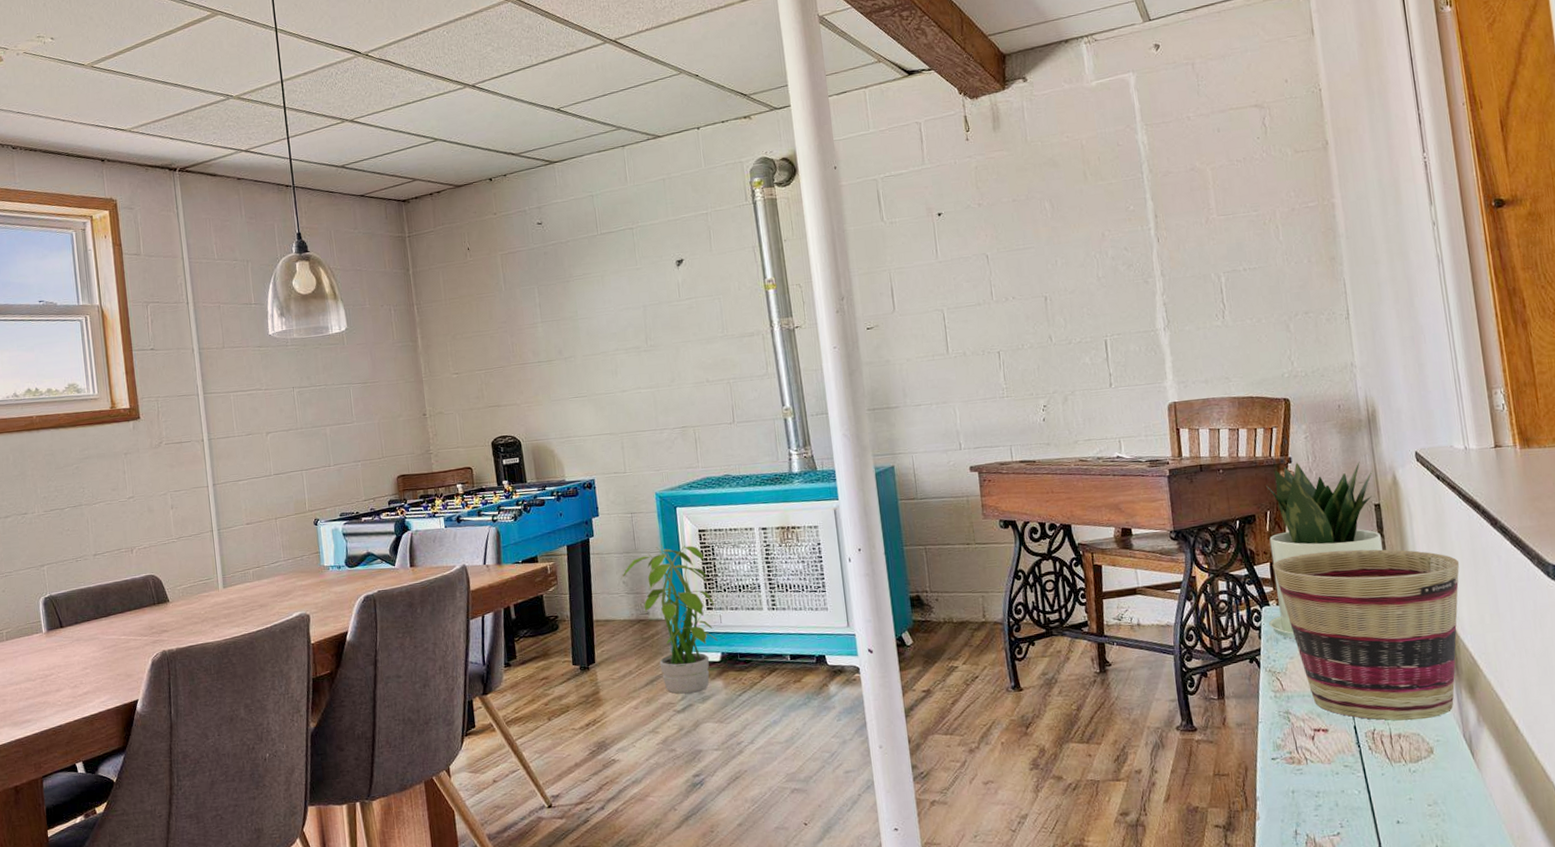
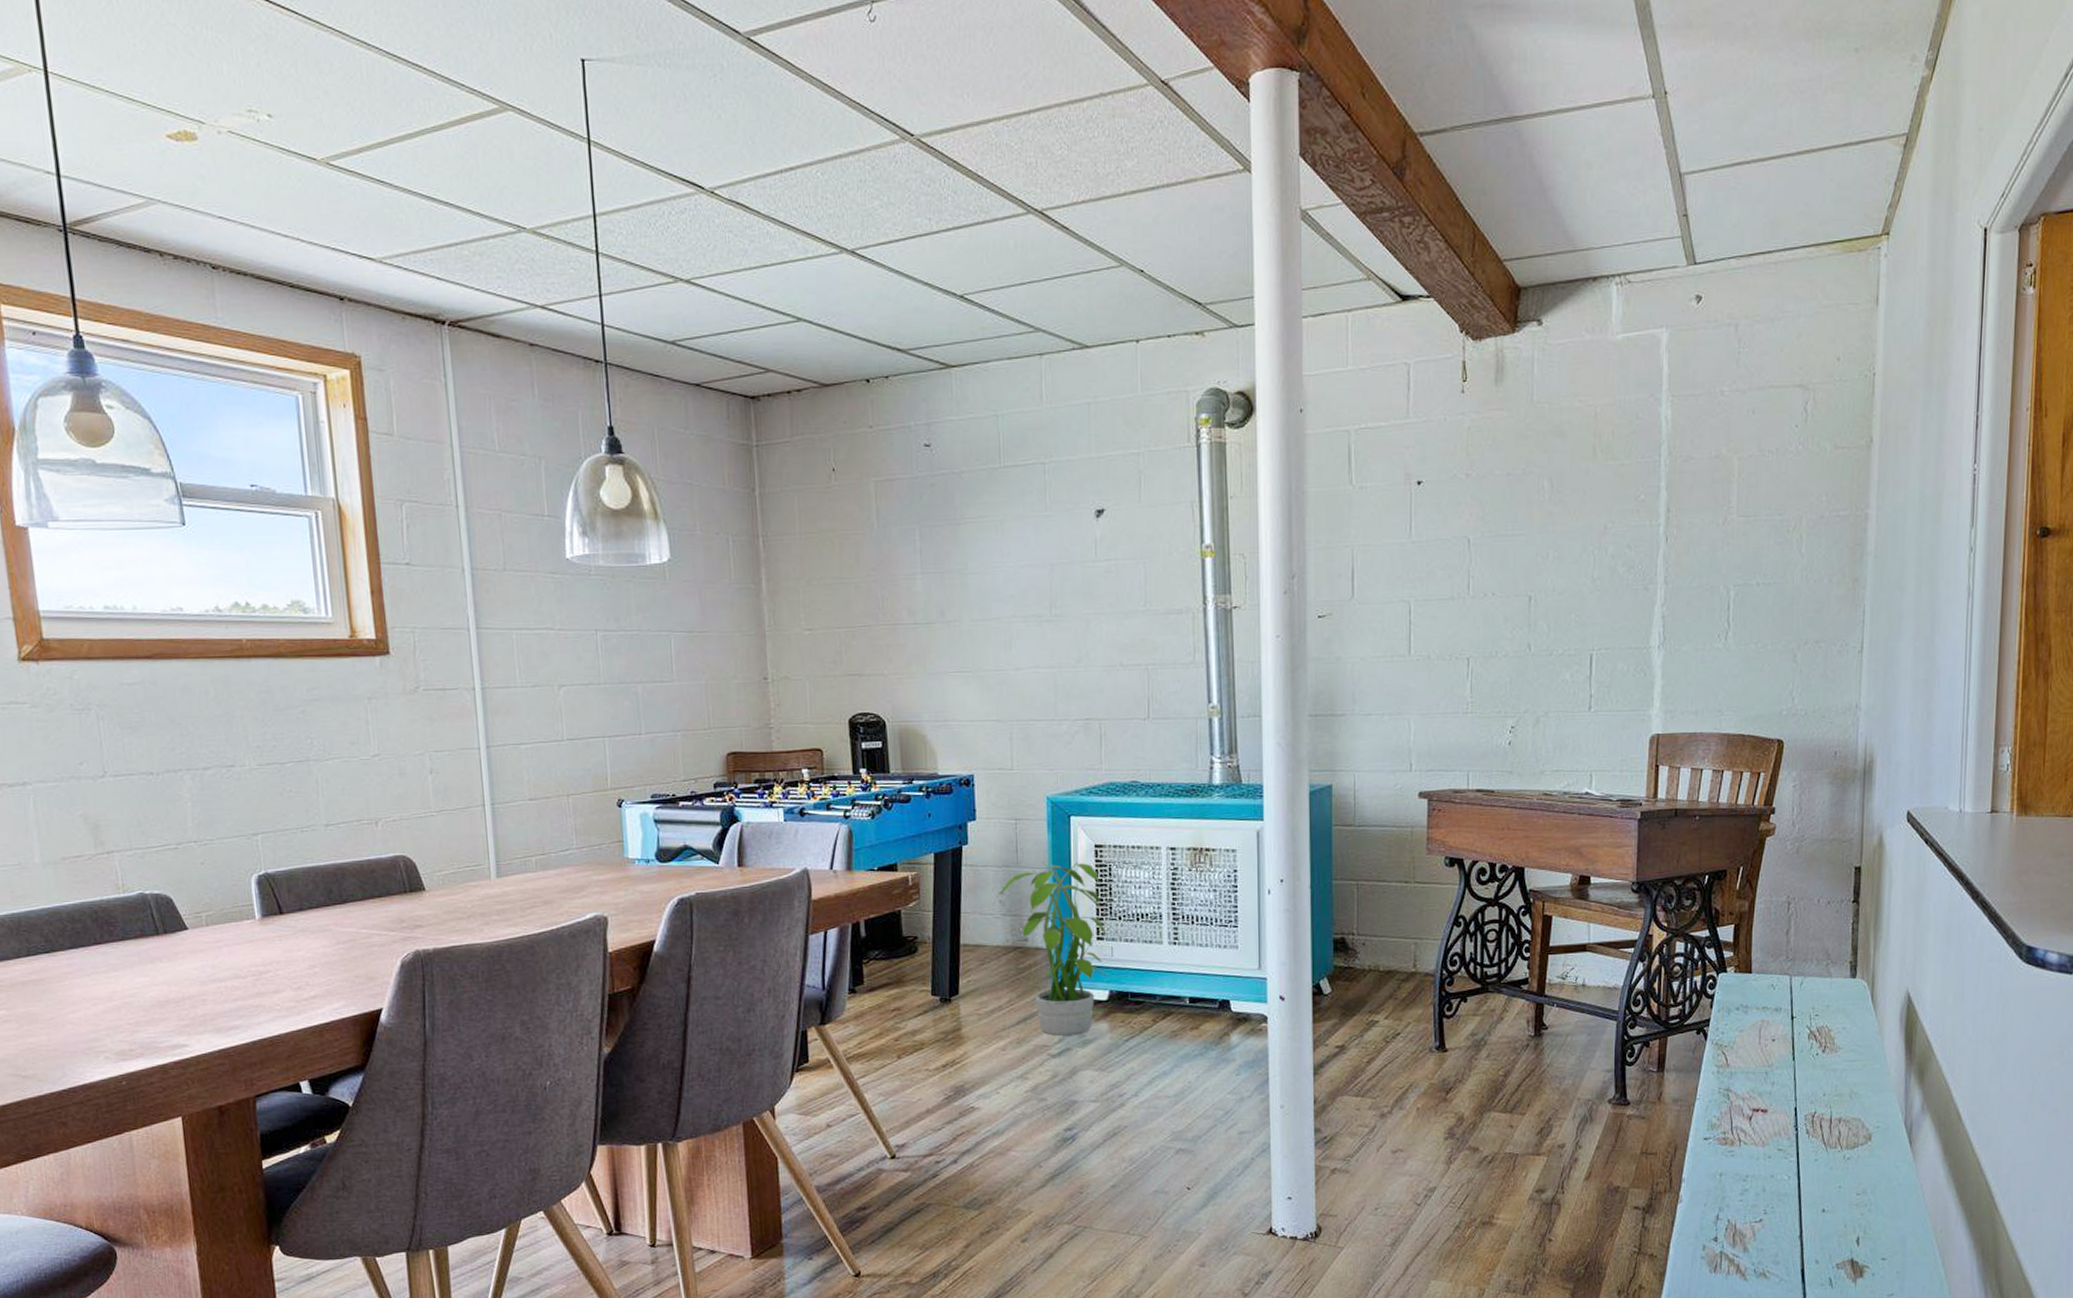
planter: present [1266,461,1382,639] -> none [1723,814,1860,1010]
basket: present [1273,549,1460,721] -> none [1737,915,1933,1104]

